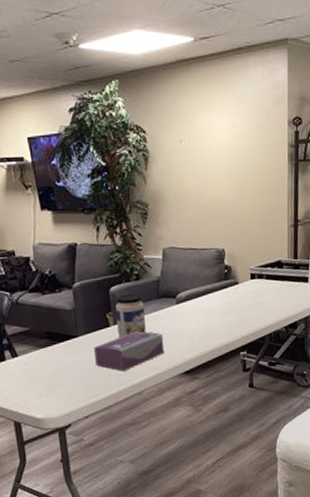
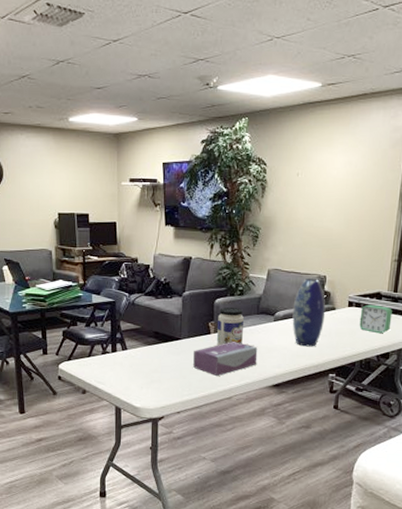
vase: none [194,253,229,327] -> present [292,279,326,347]
alarm clock: none [263,274,295,304] -> present [359,304,392,334]

